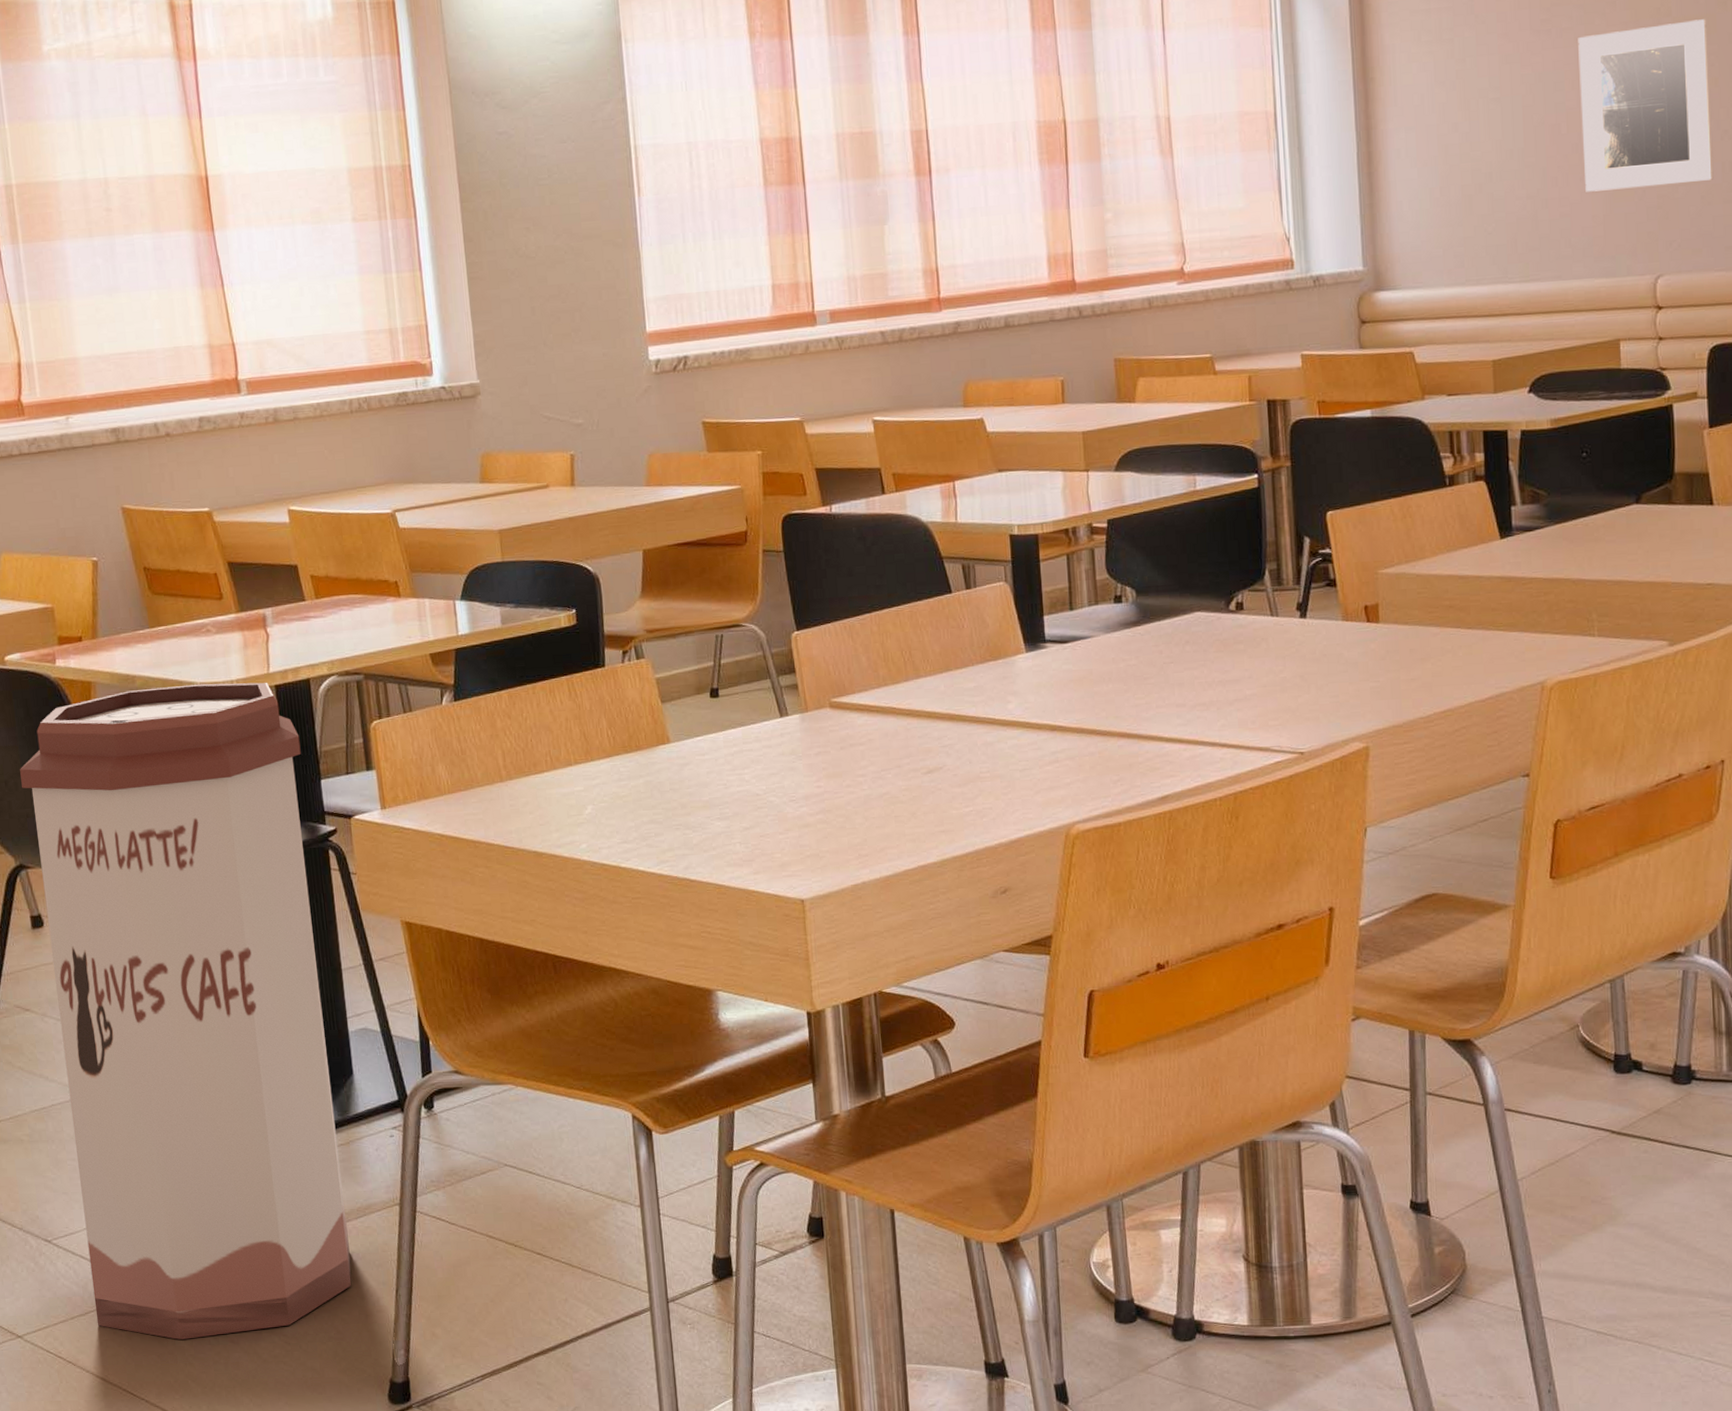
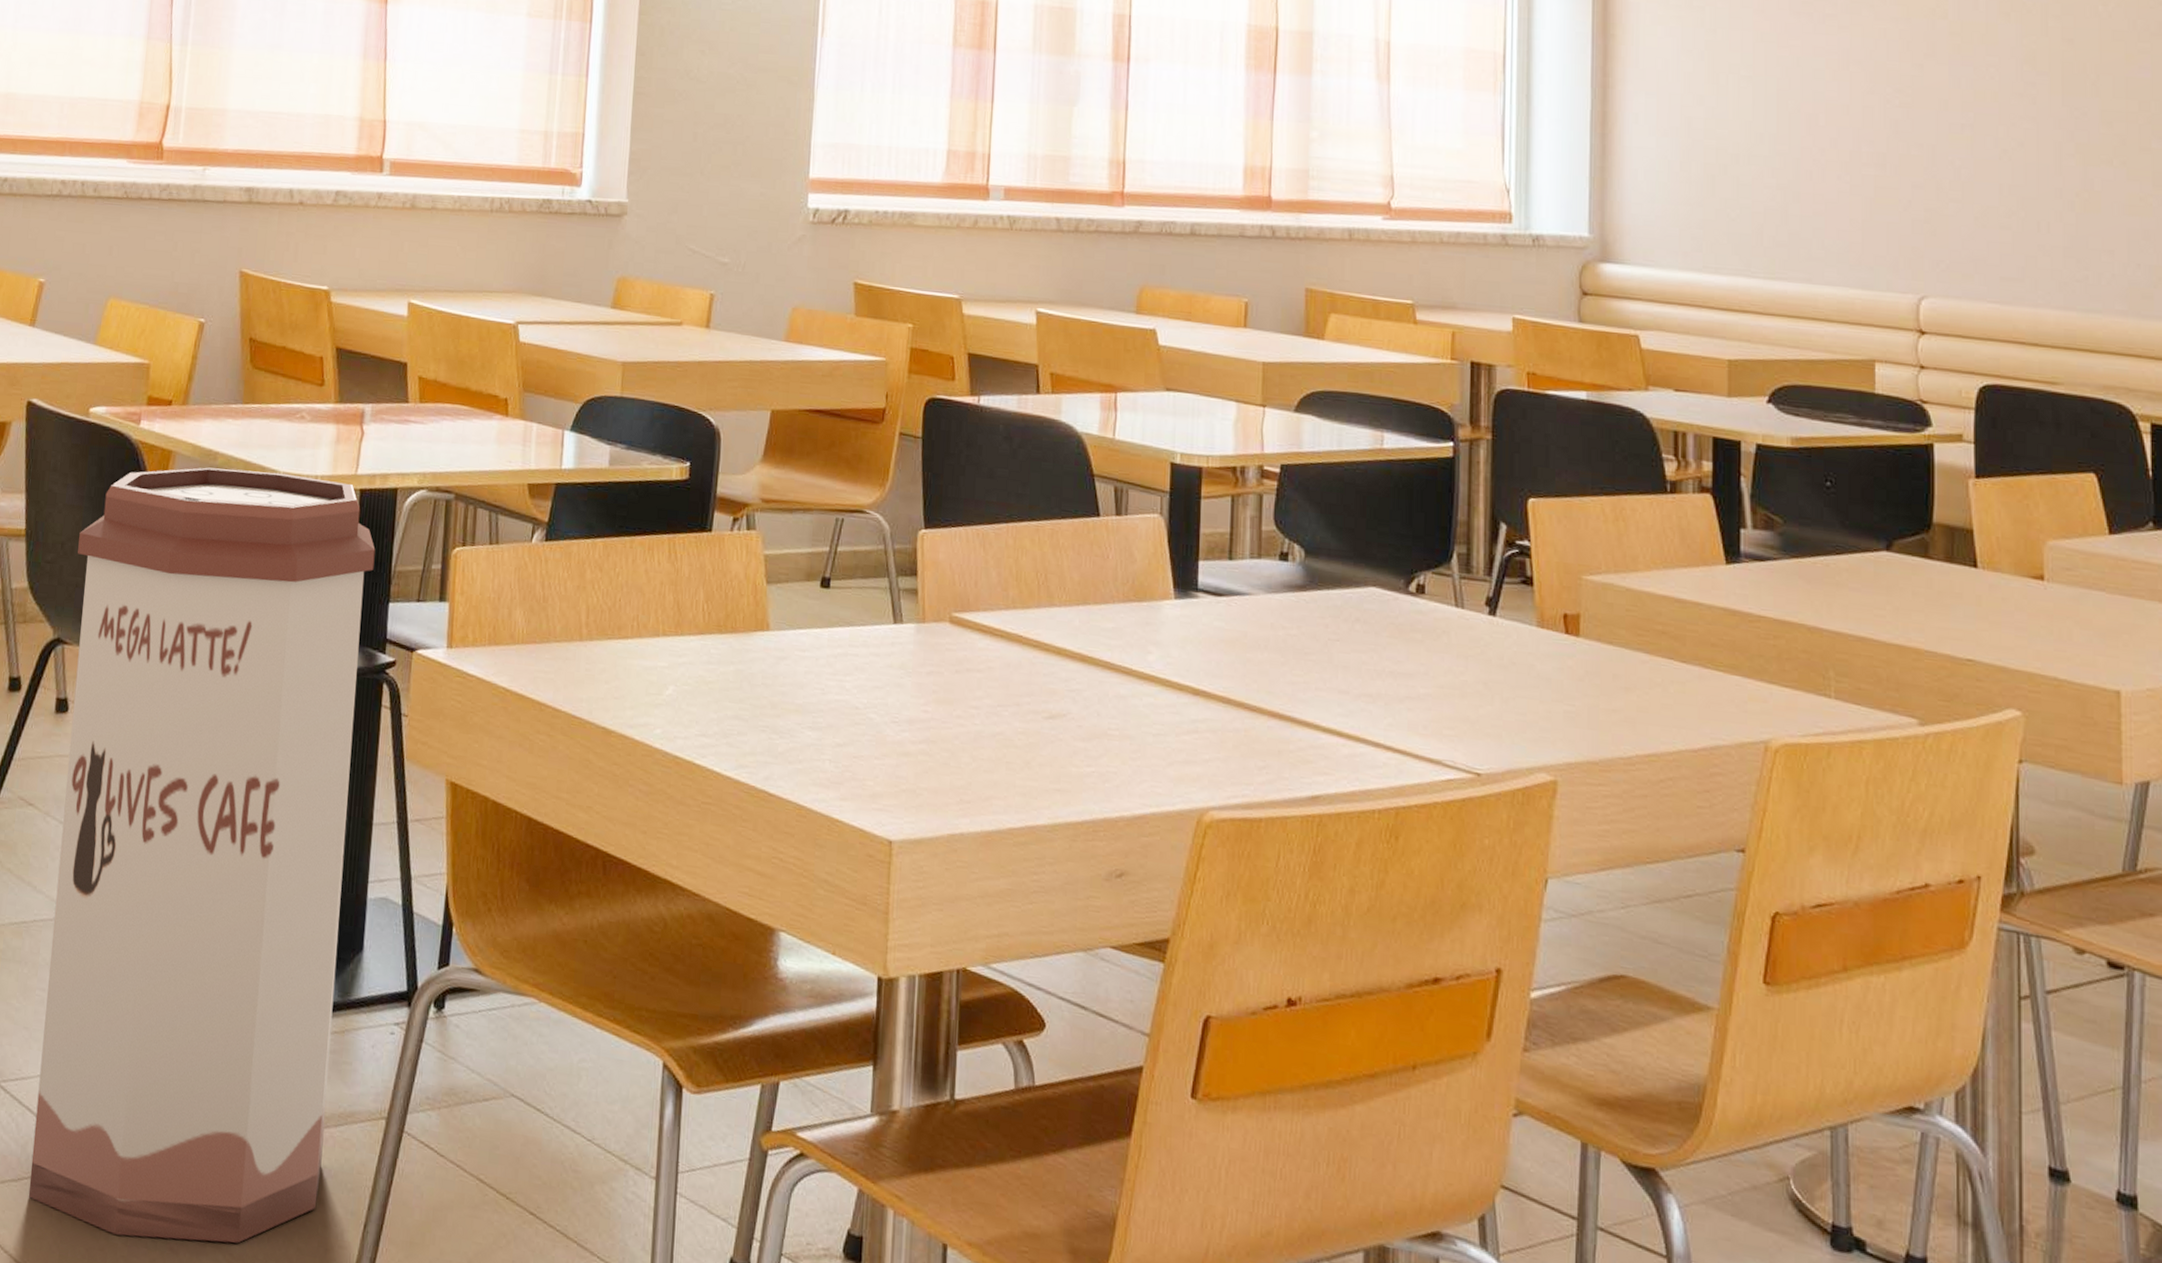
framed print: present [1578,19,1714,192] -> none [1842,25,1990,201]

